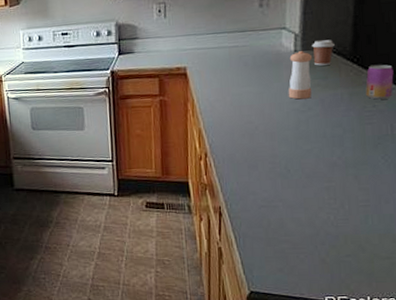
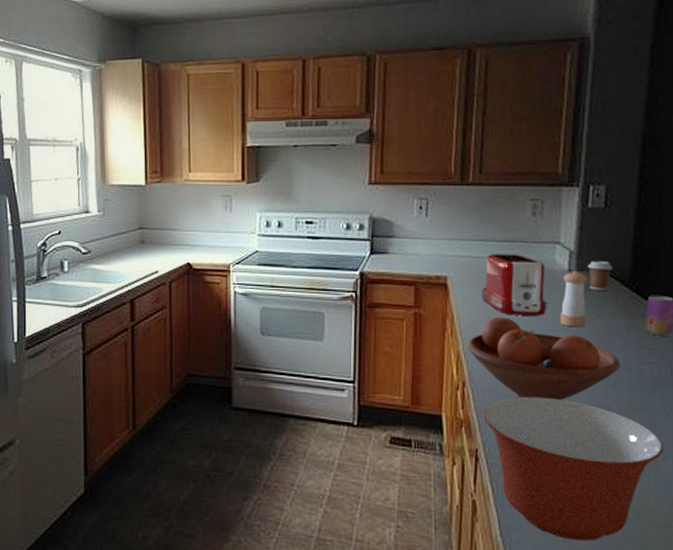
fruit bowl: none [206,96,344,163] -> present [467,316,620,401]
toaster: none [217,41,276,94] -> present [482,254,547,315]
mixing bowl: none [223,160,386,273] -> present [483,396,664,541]

